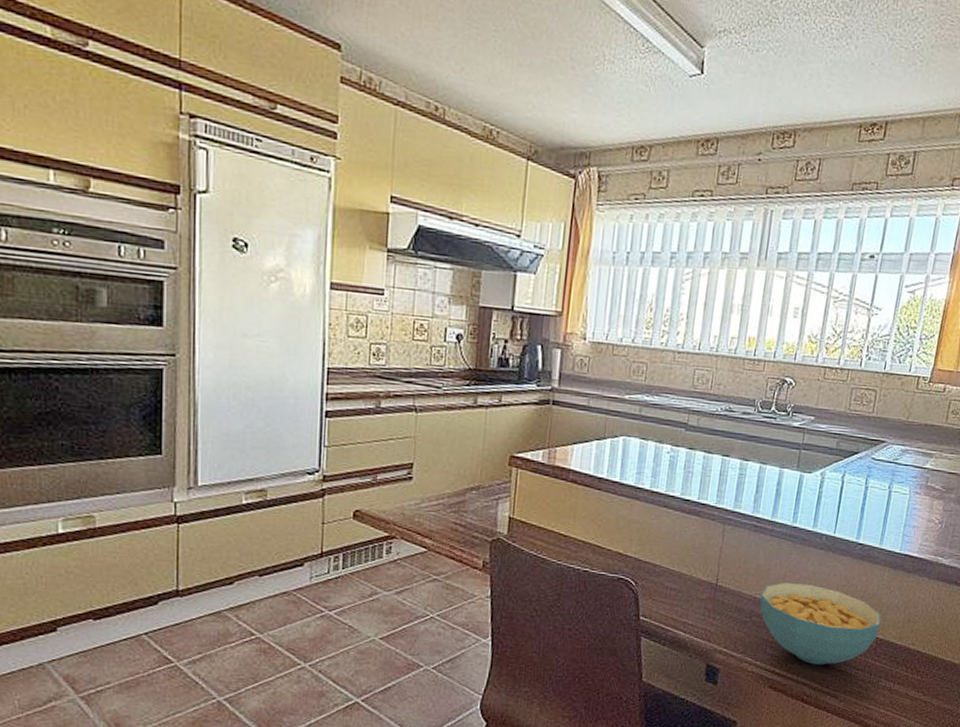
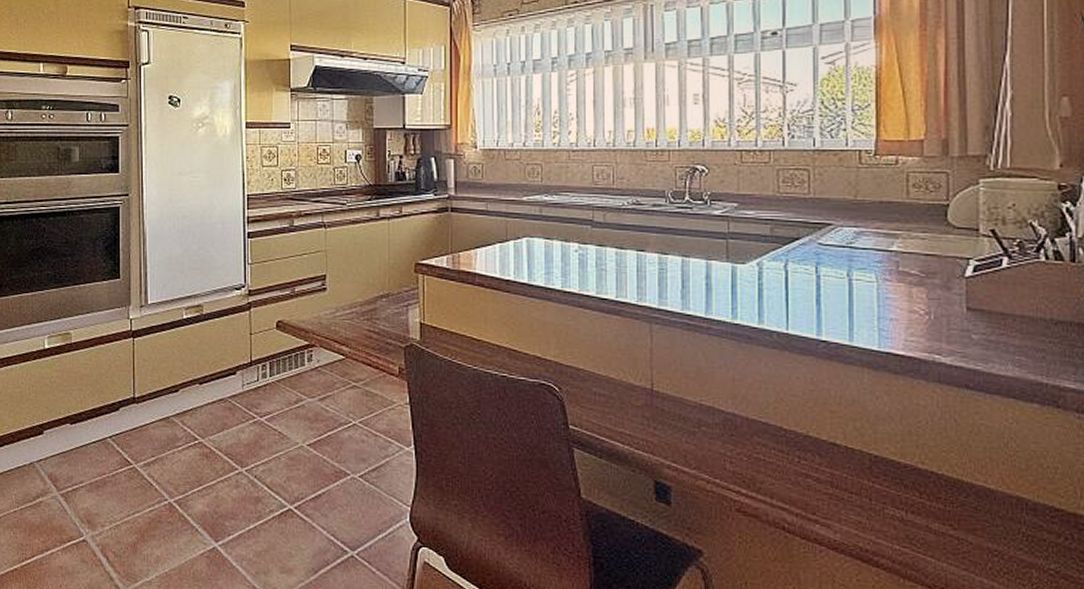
cereal bowl: present [760,583,882,665] -> none [707,387,872,486]

